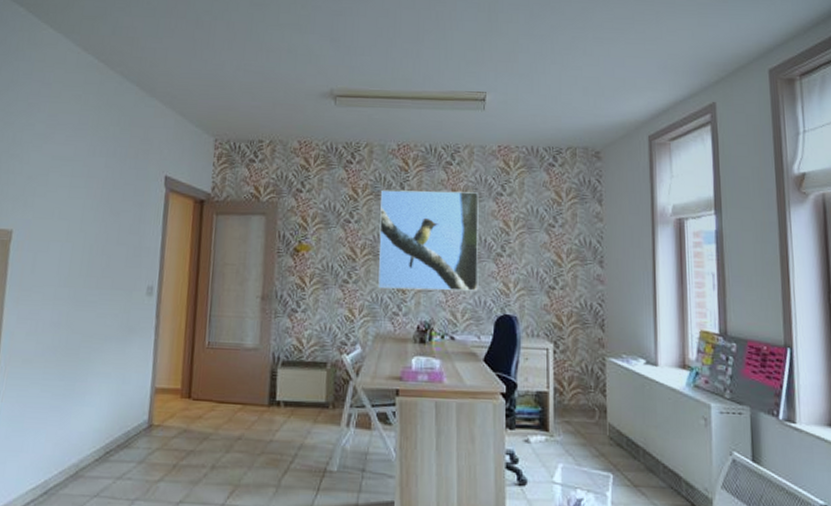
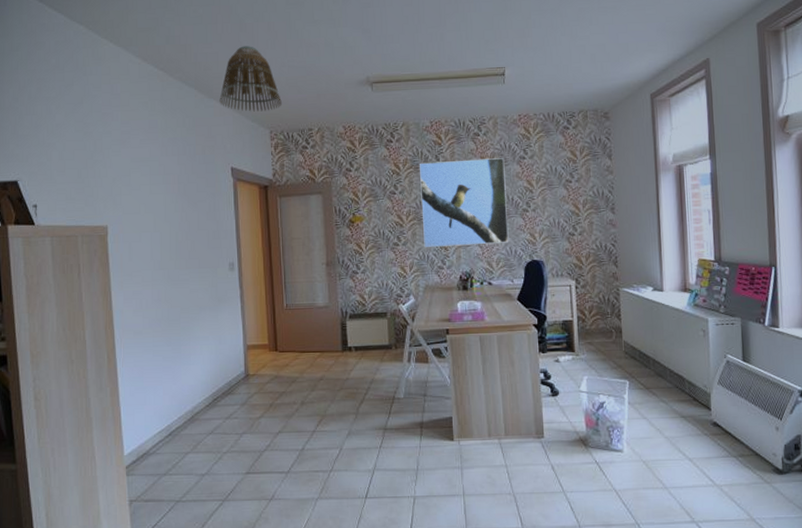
lamp shade: none [162,44,232,117] -> present [219,46,282,112]

